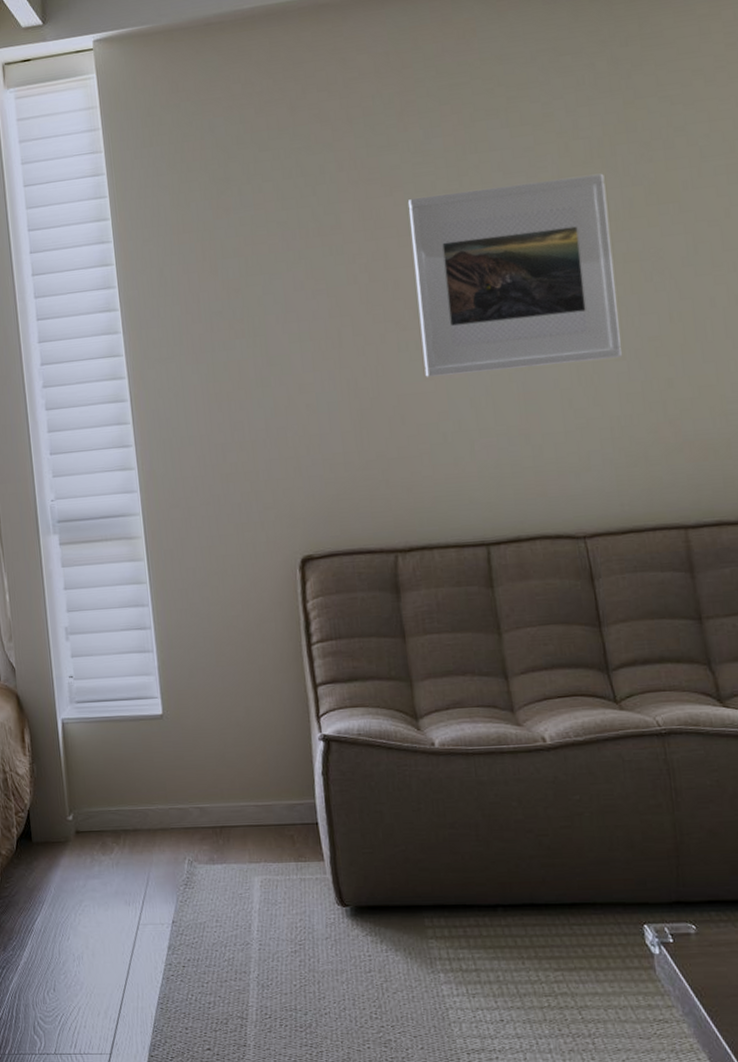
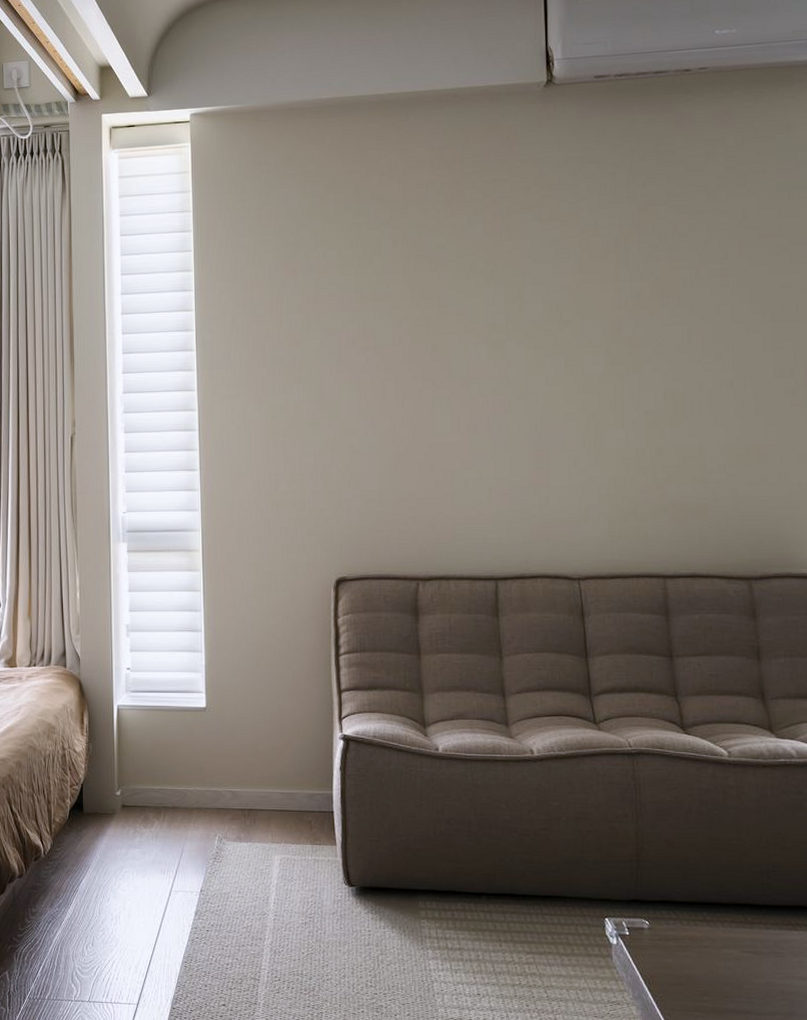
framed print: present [407,173,622,377] -> none [450,267,621,430]

